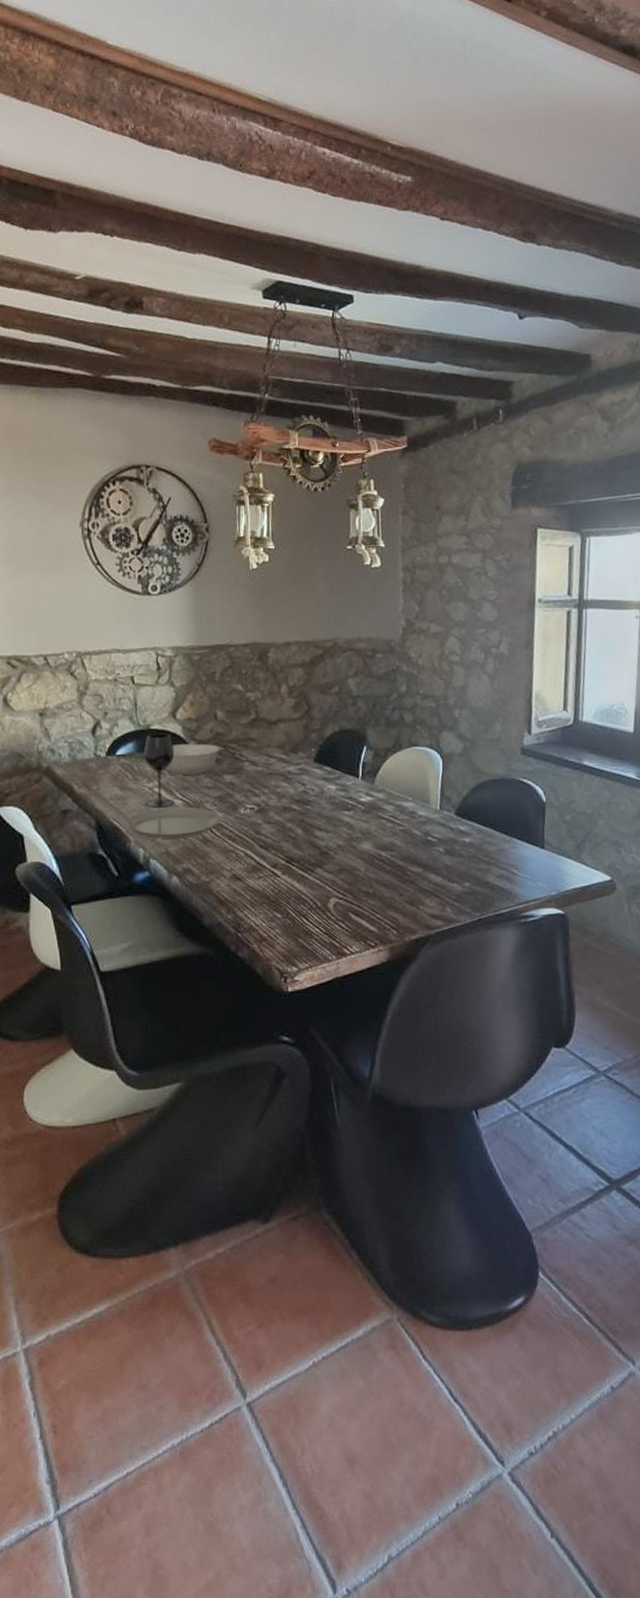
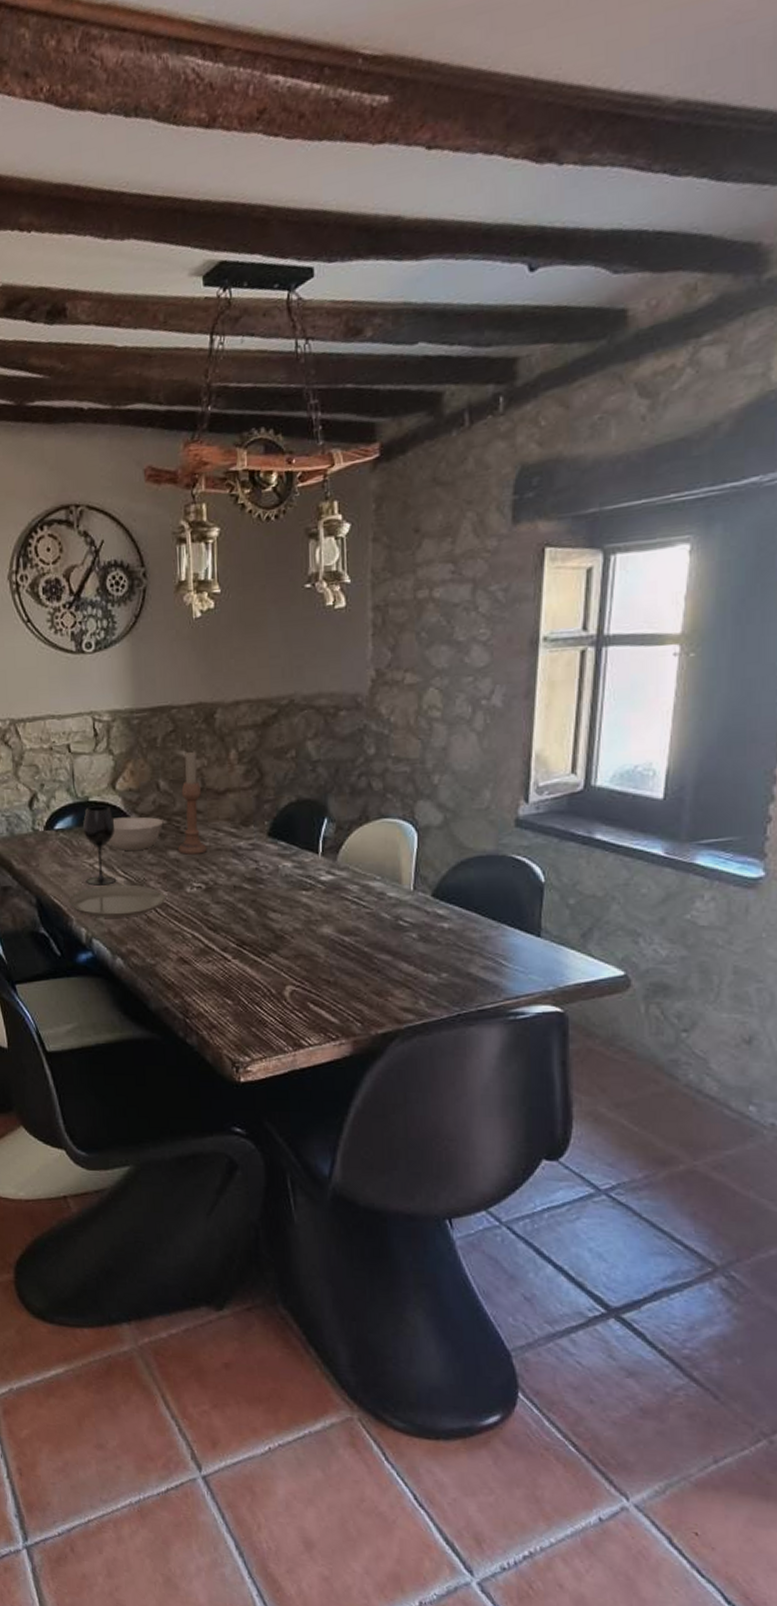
candlestick: none [232,685,259,779] -> present [177,751,207,855]

